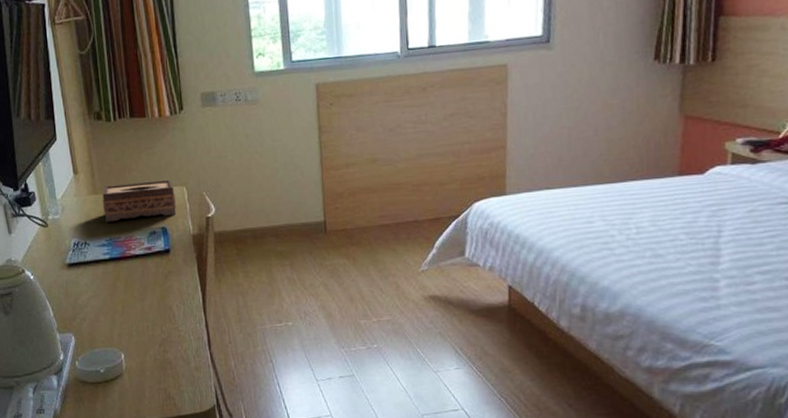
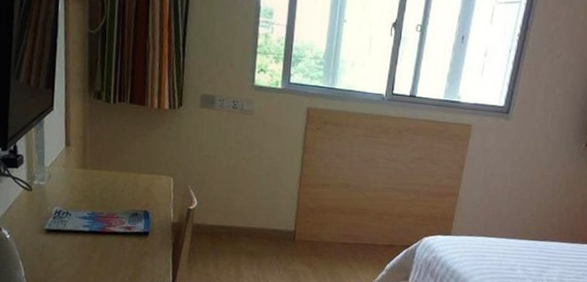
tissue box: present [102,179,177,223] -> none [90,162,162,202]

